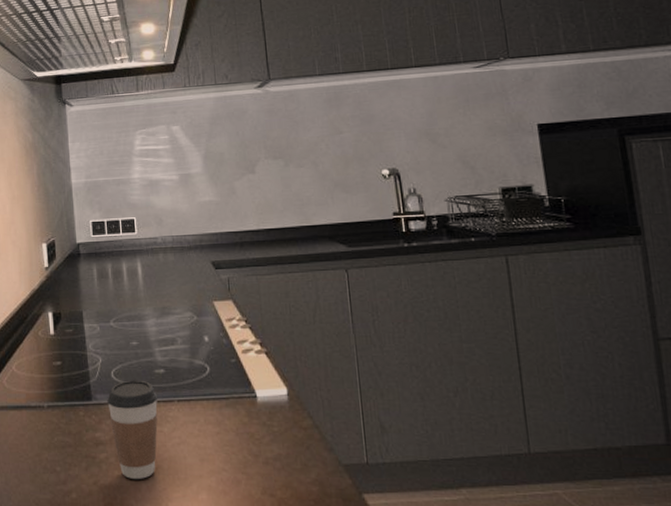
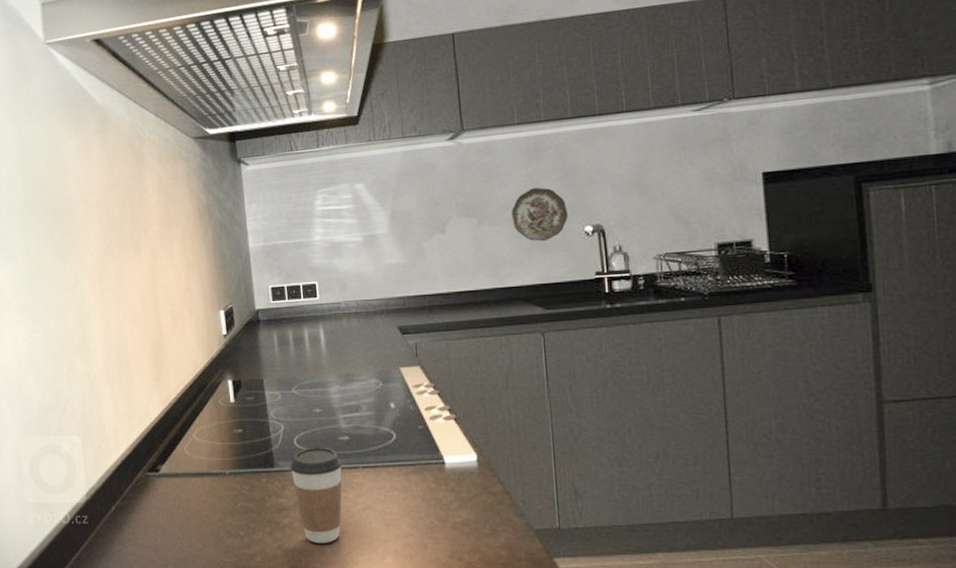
decorative plate: none [315,133,367,183] -> present [512,187,569,242]

